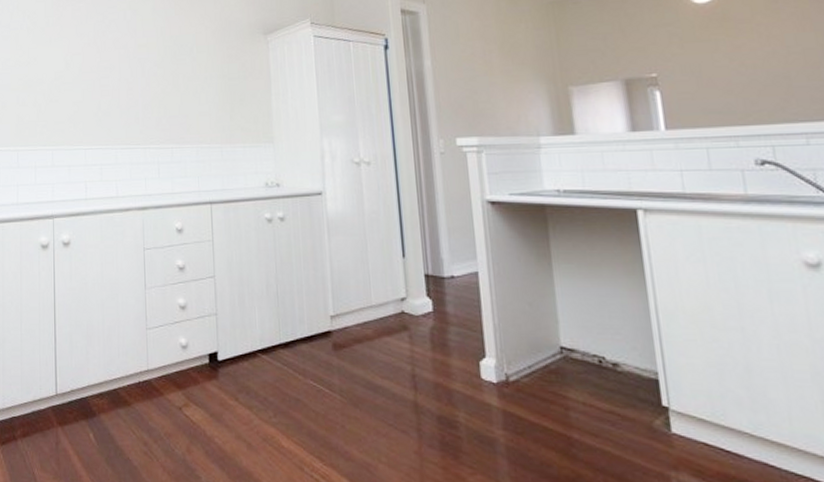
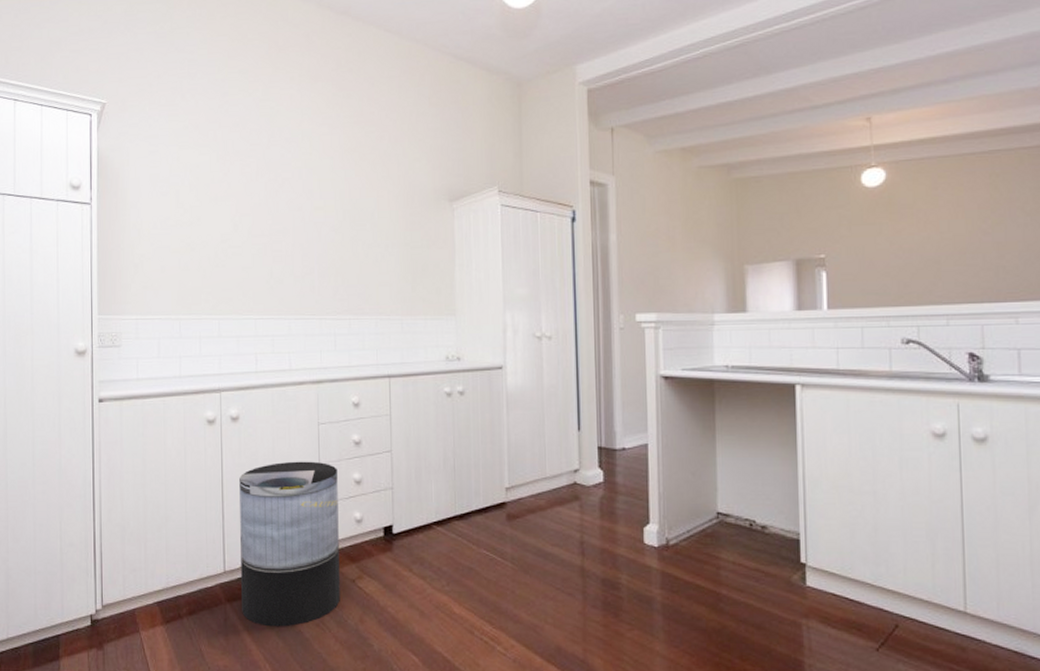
trash can: none [70,285,167,454] -> present [239,461,340,627]

